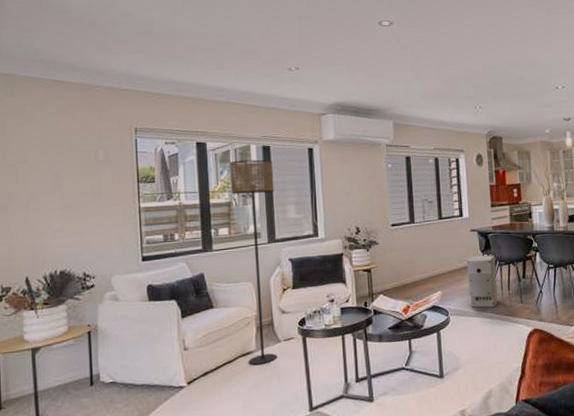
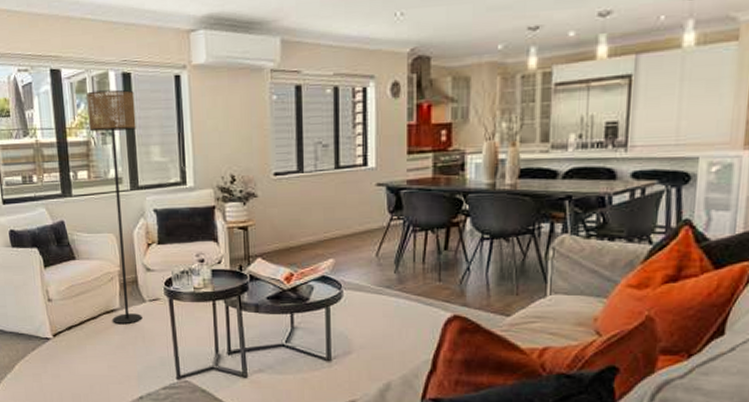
air purifier: present [467,255,498,308] -> none [369,217,408,283]

